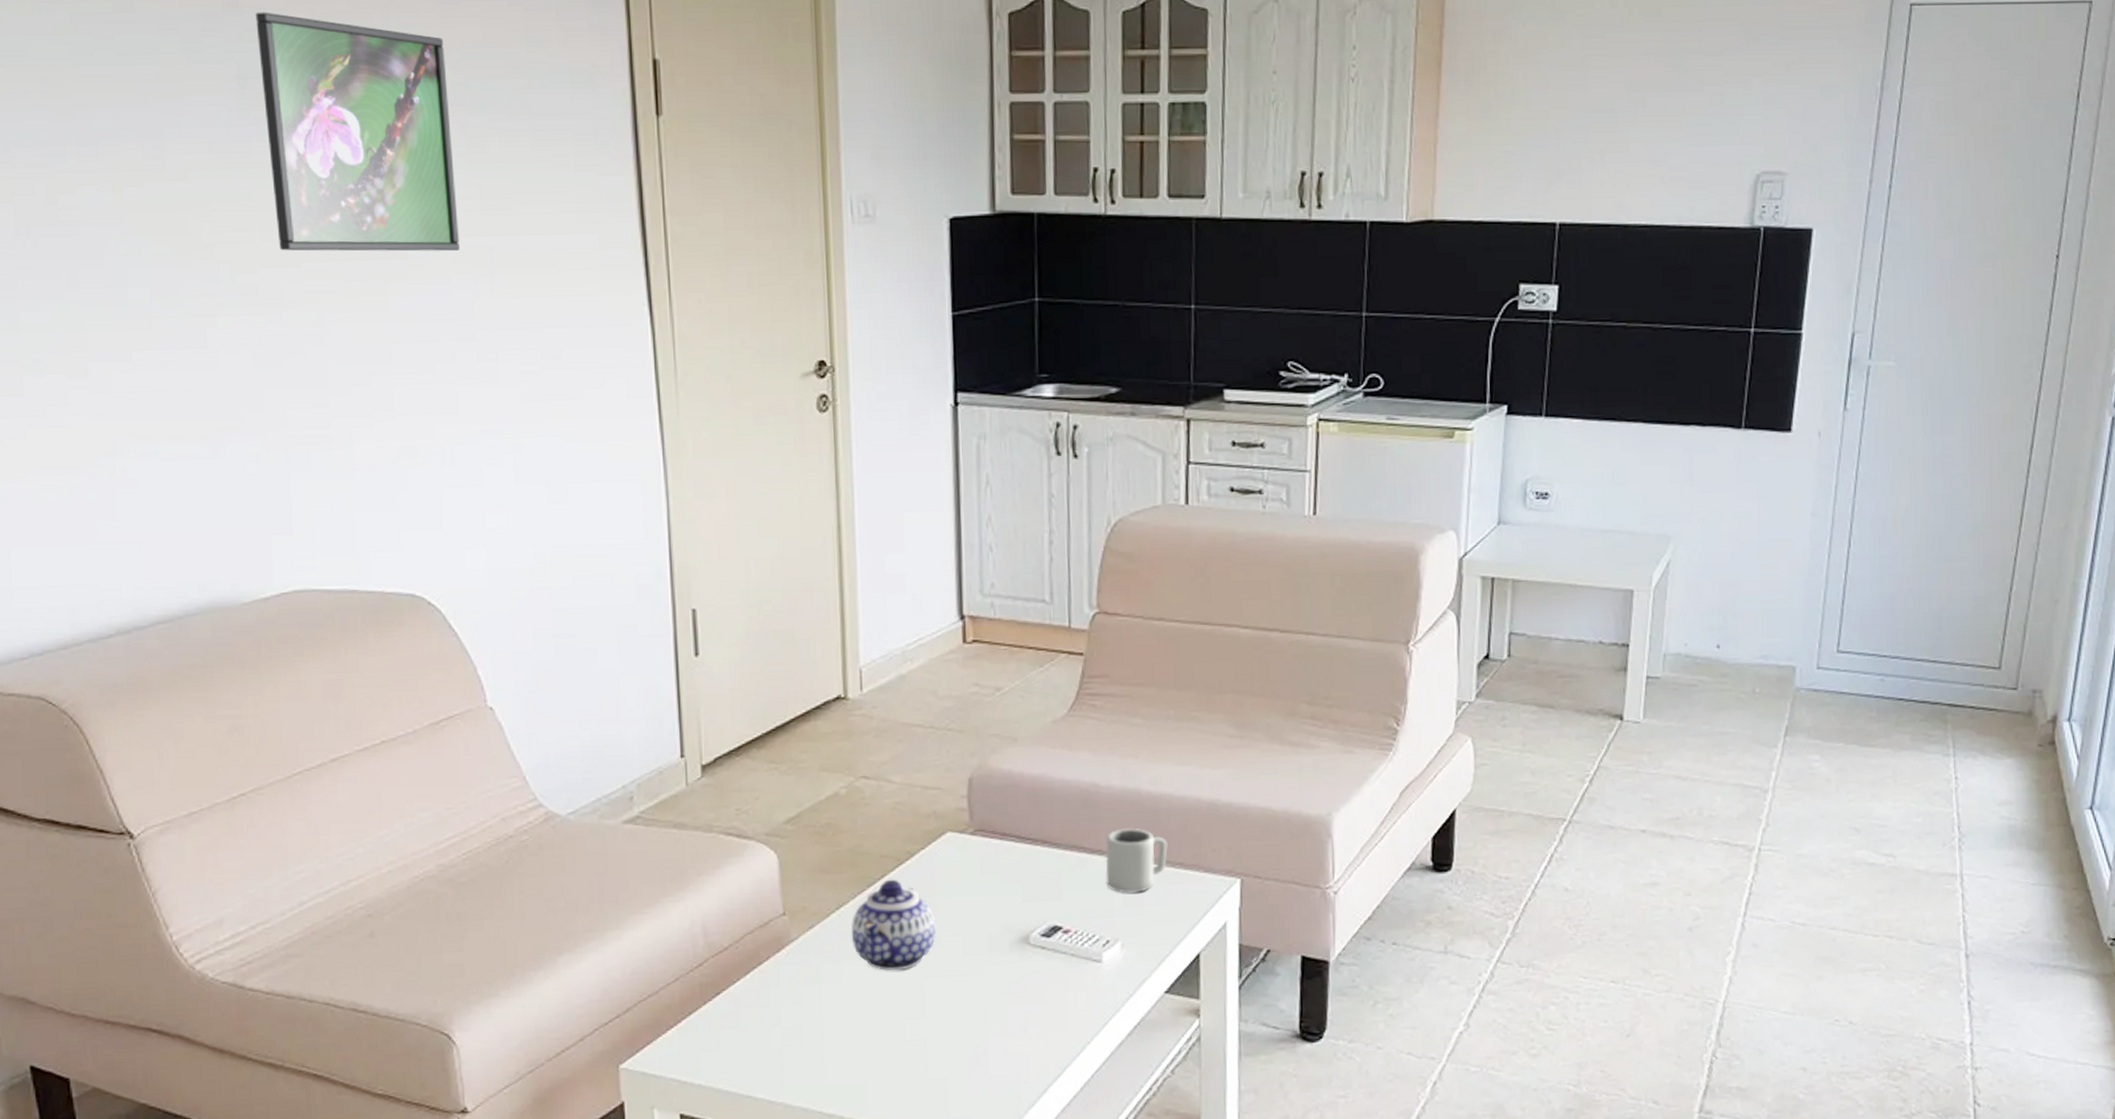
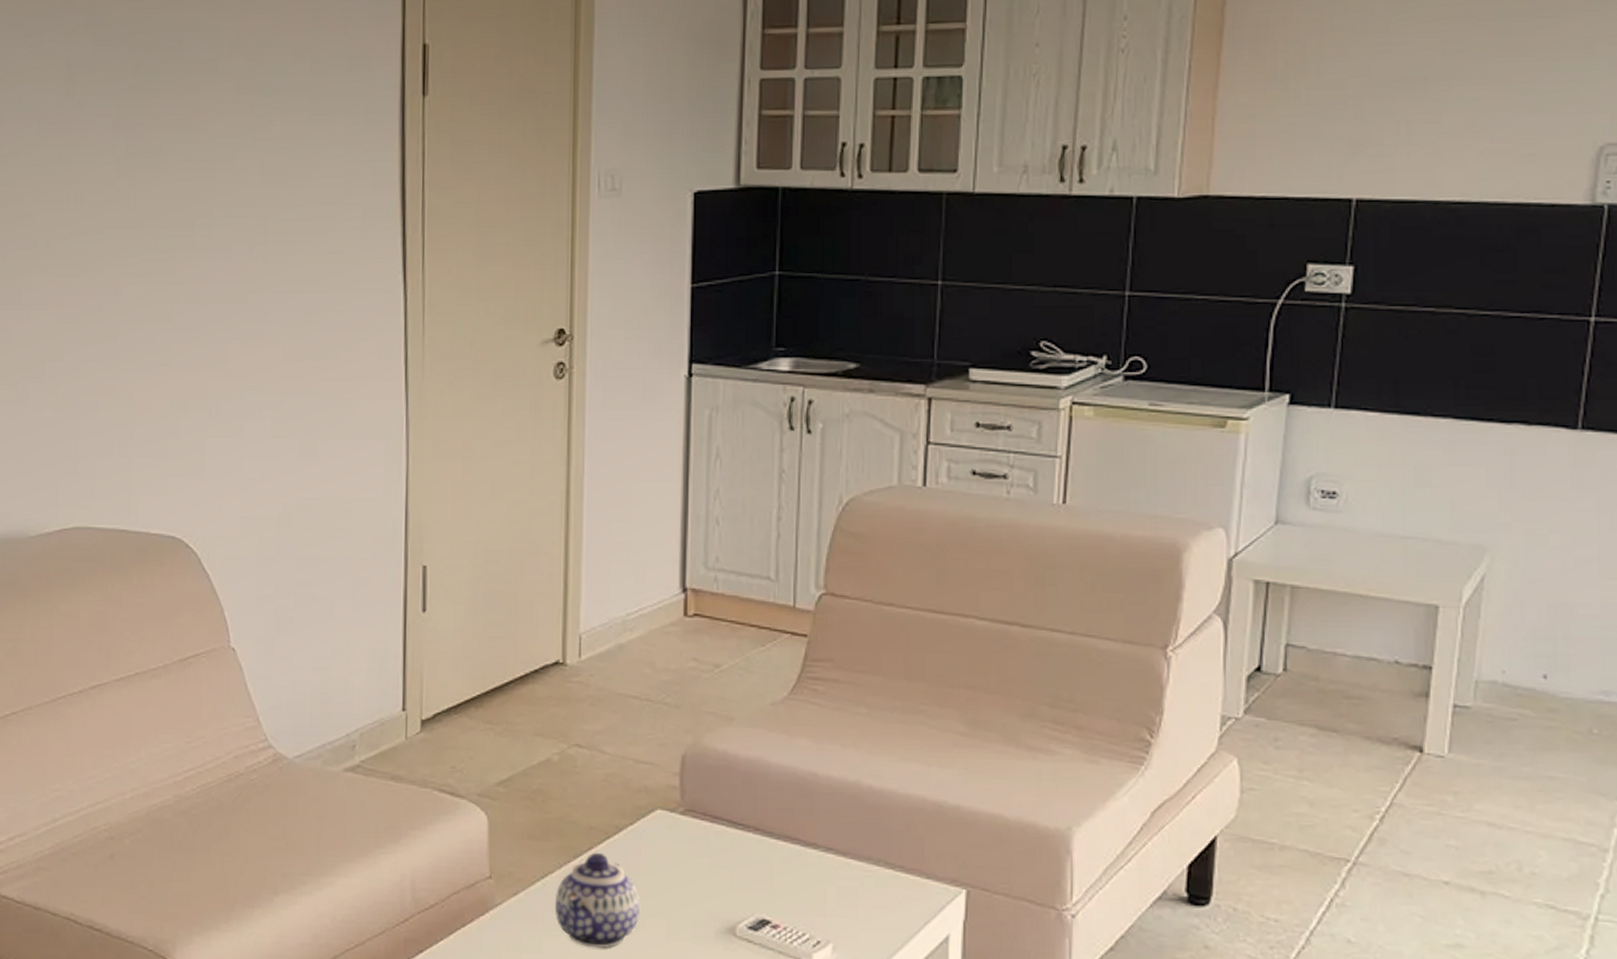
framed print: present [255,12,460,252] -> none [86,9,241,221]
cup: present [1105,828,1168,893] -> none [820,822,888,893]

